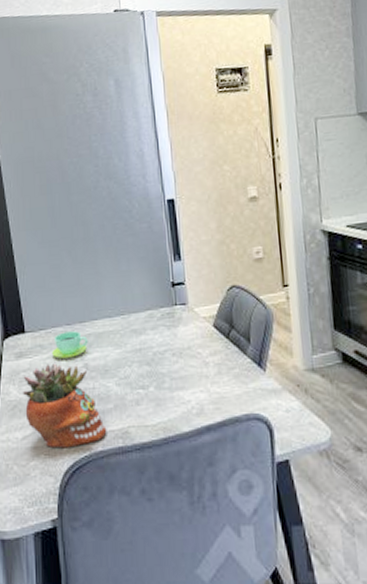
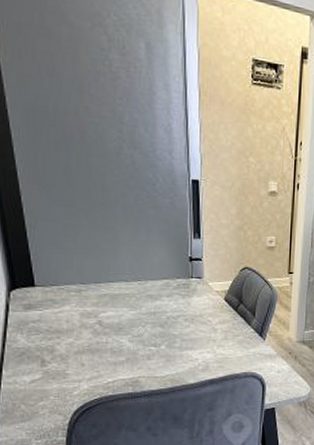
succulent planter: present [22,362,107,449] -> none [30,316,118,392]
cup: present [51,331,88,358] -> none [63,290,103,314]

